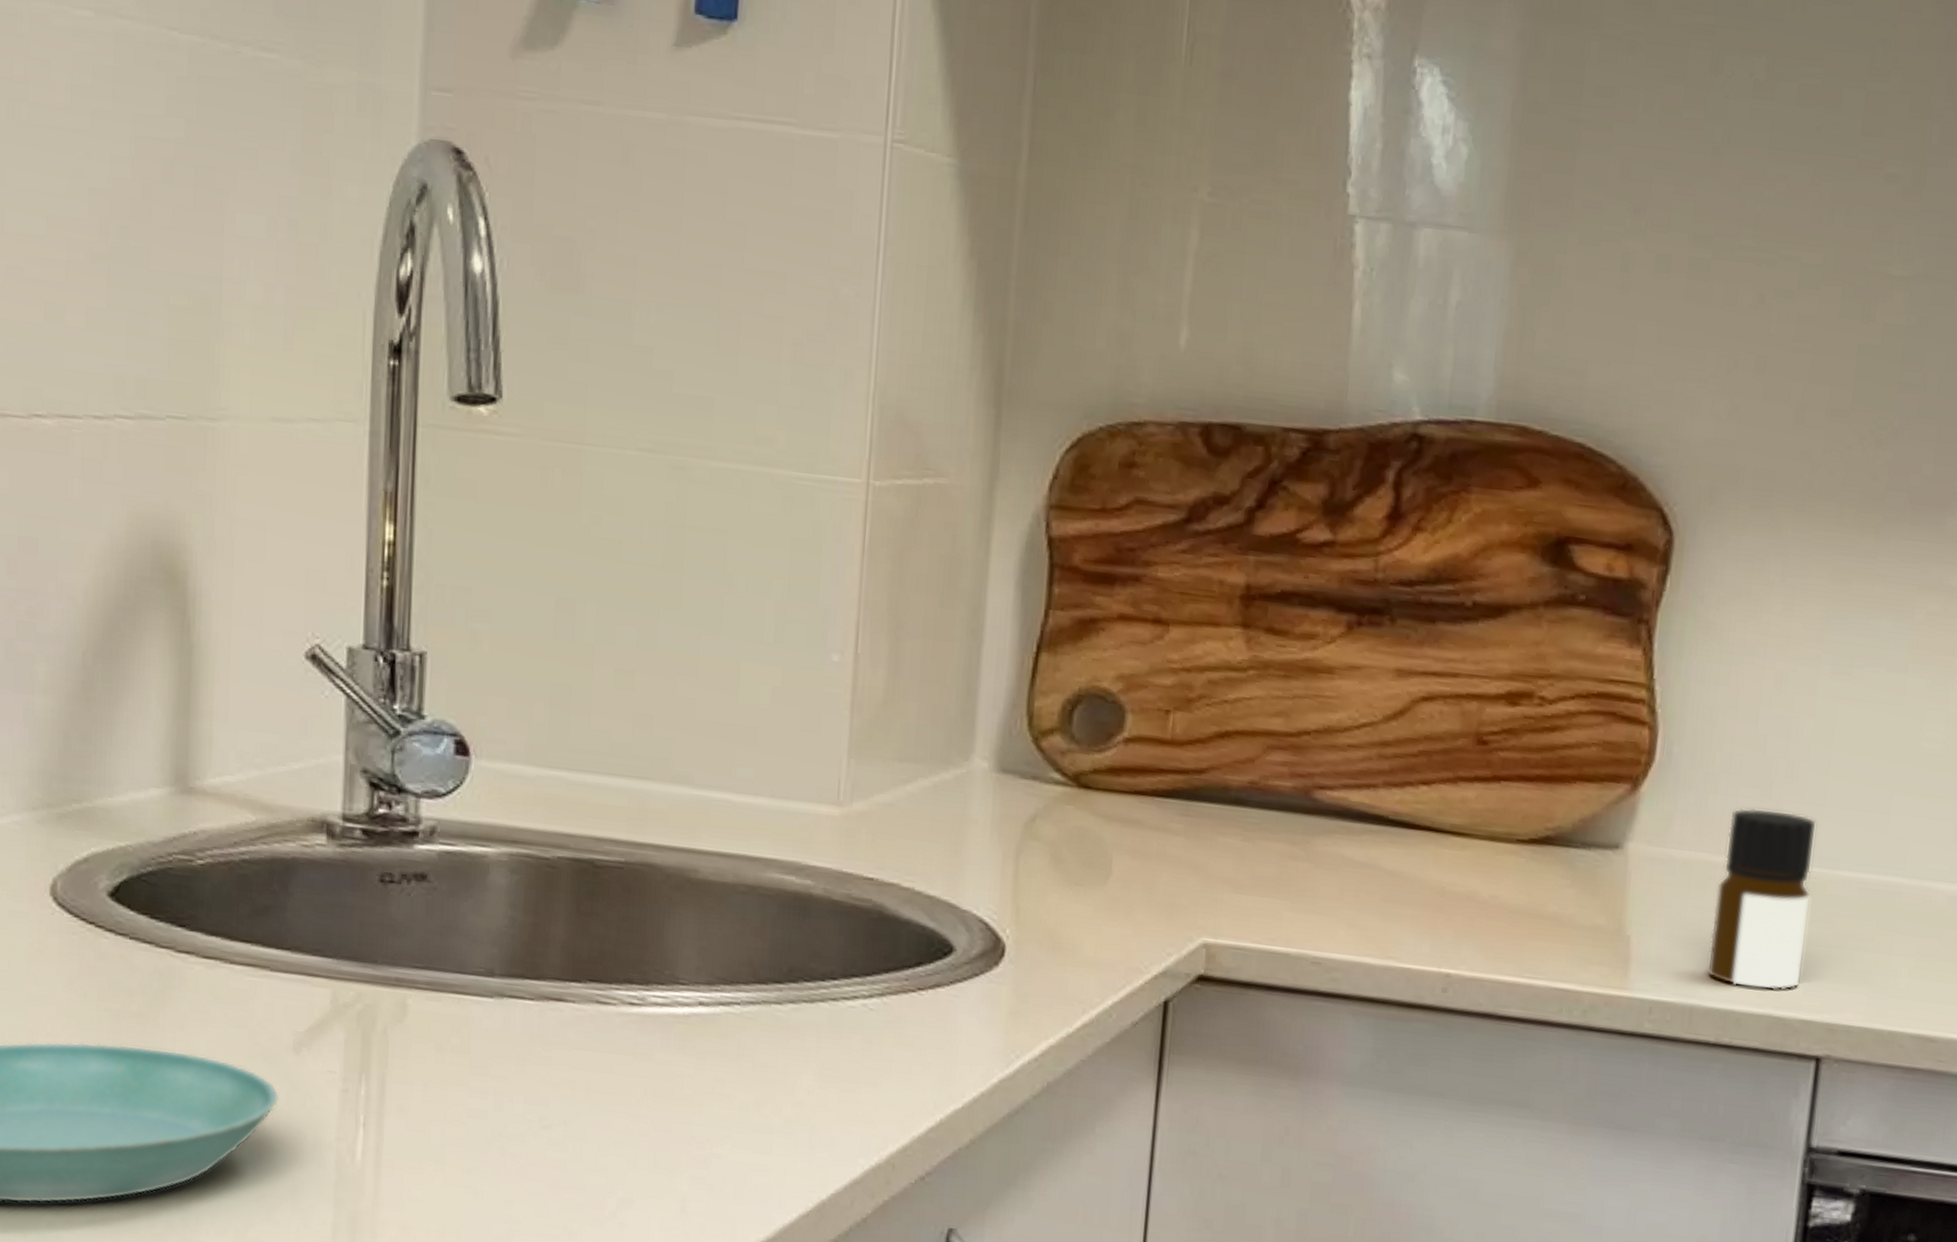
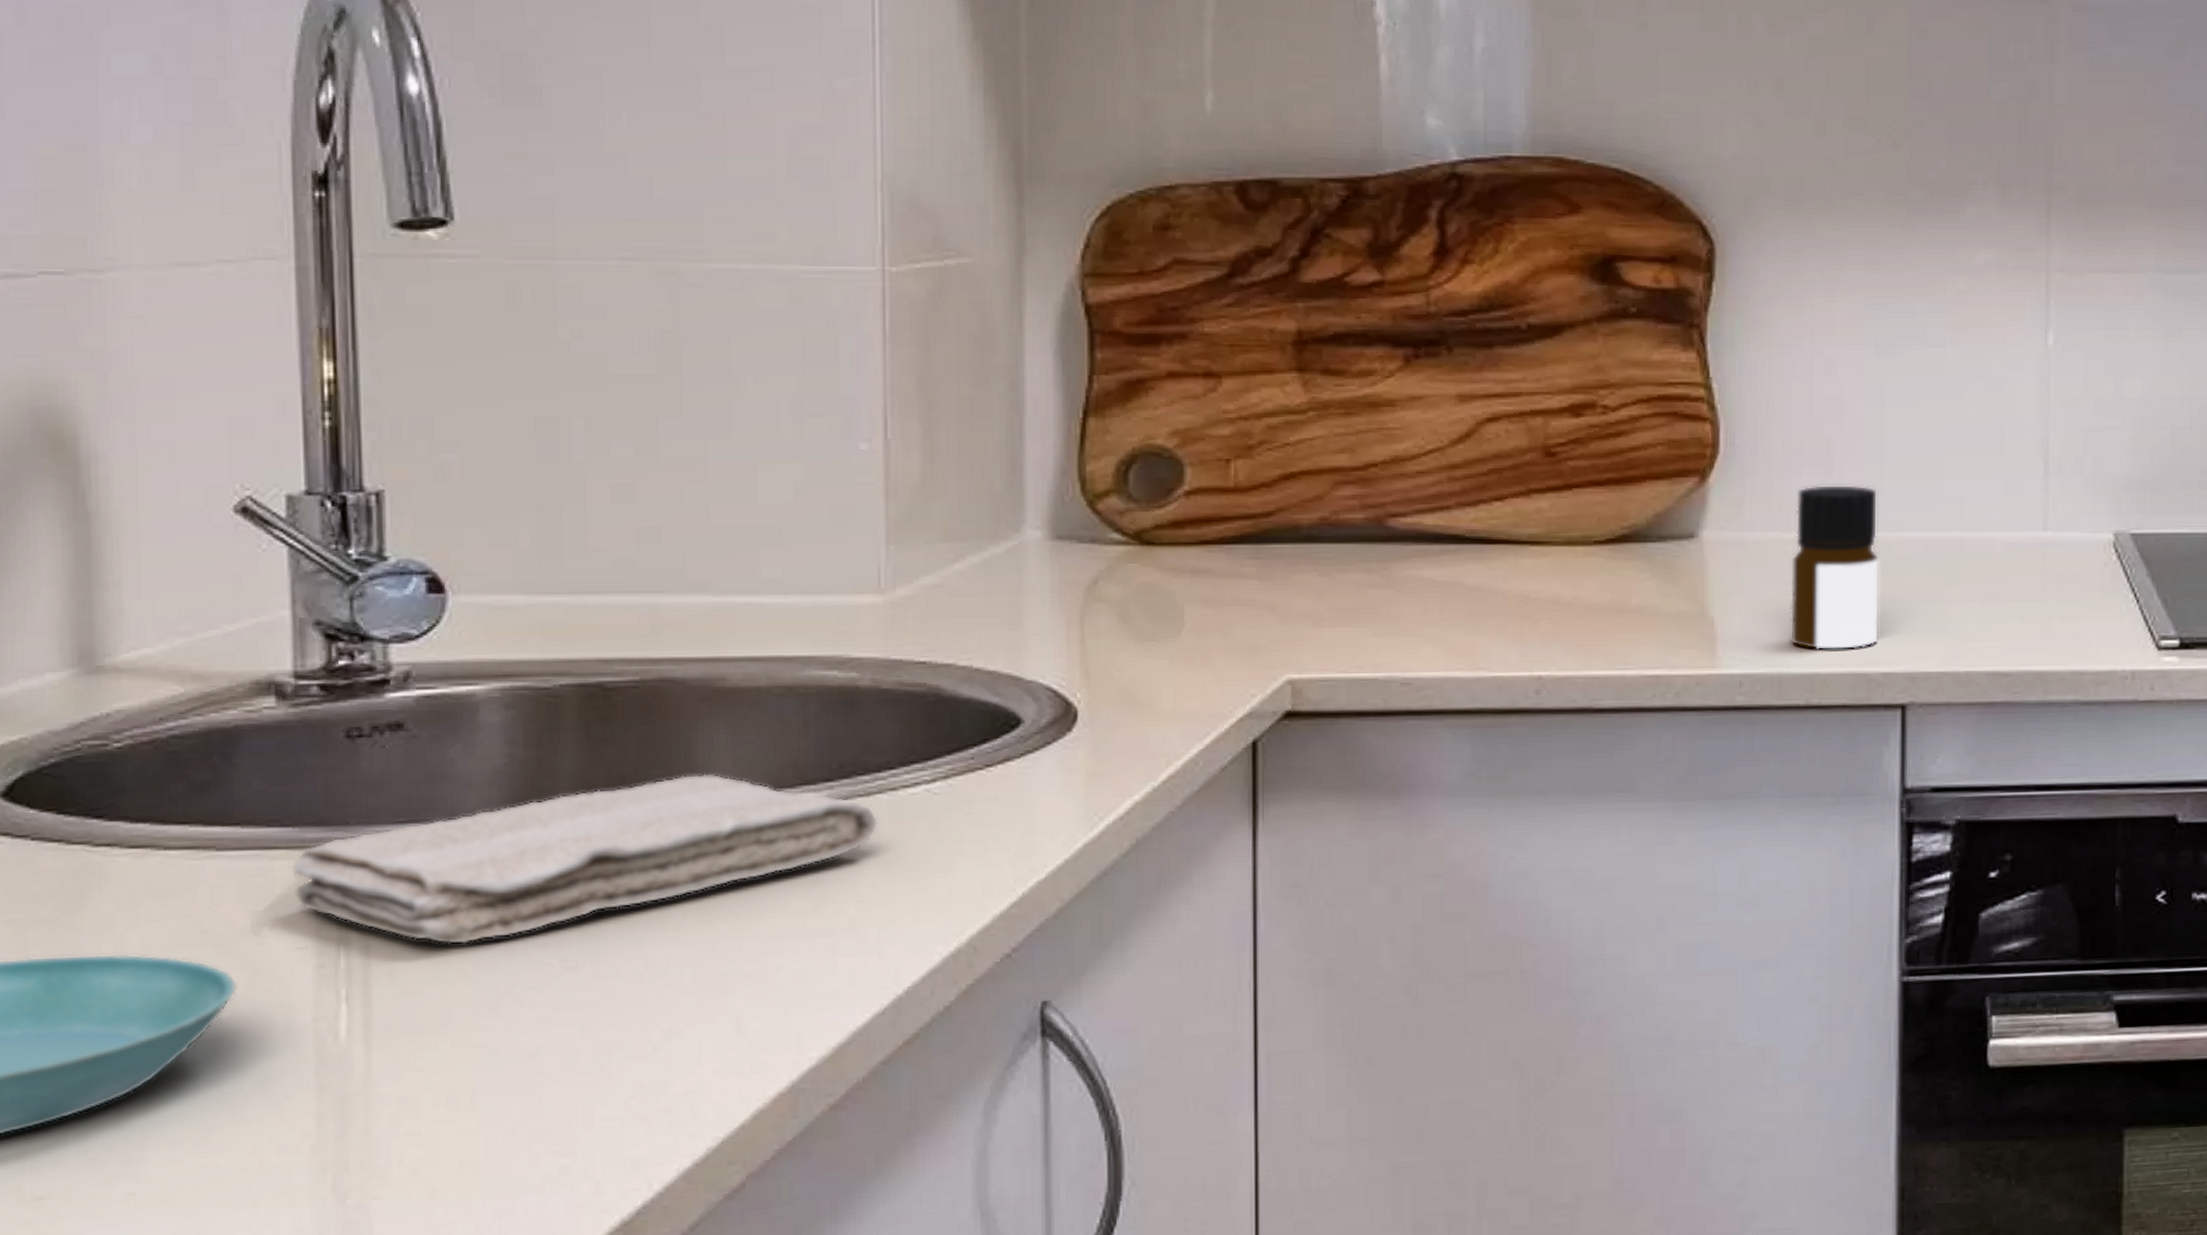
washcloth: none [329,958,819,1091] -> present [292,773,879,945]

